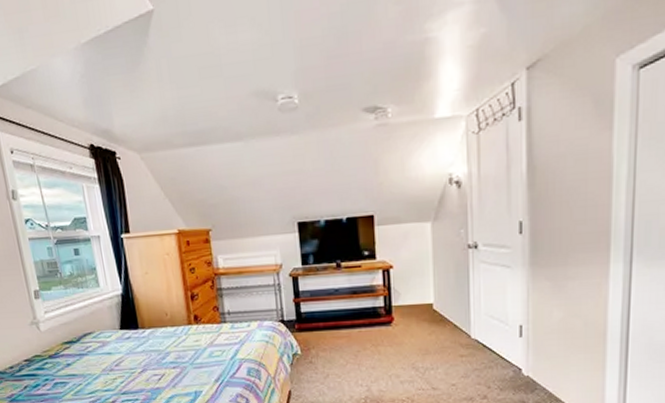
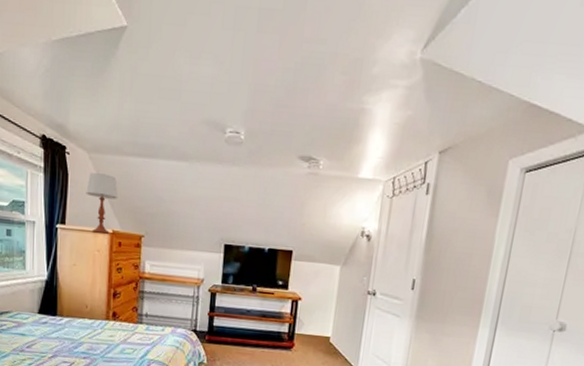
table lamp: none [143,172,178,237] -> present [86,173,118,235]

